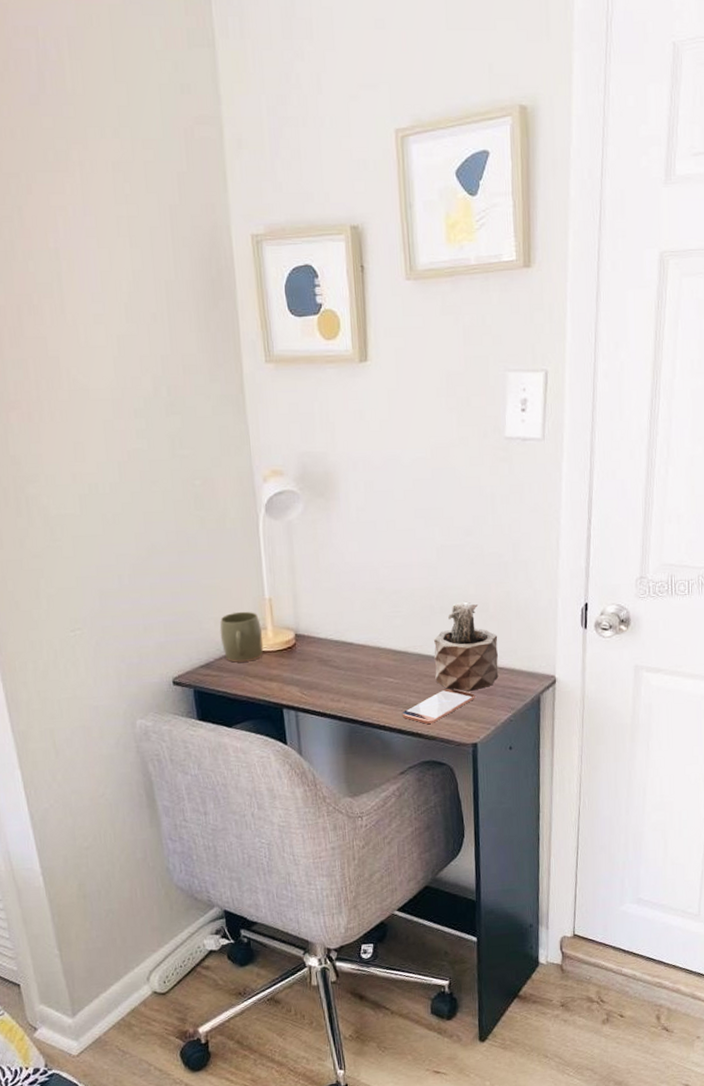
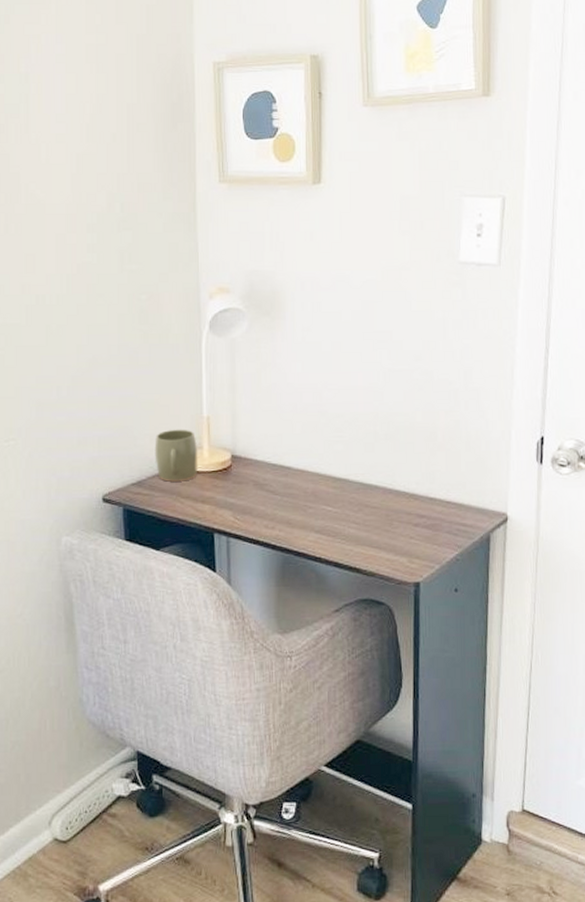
smartphone: present [402,689,475,724] -> none [339,521,419,558]
succulent plant: present [434,601,499,691] -> none [376,429,446,525]

